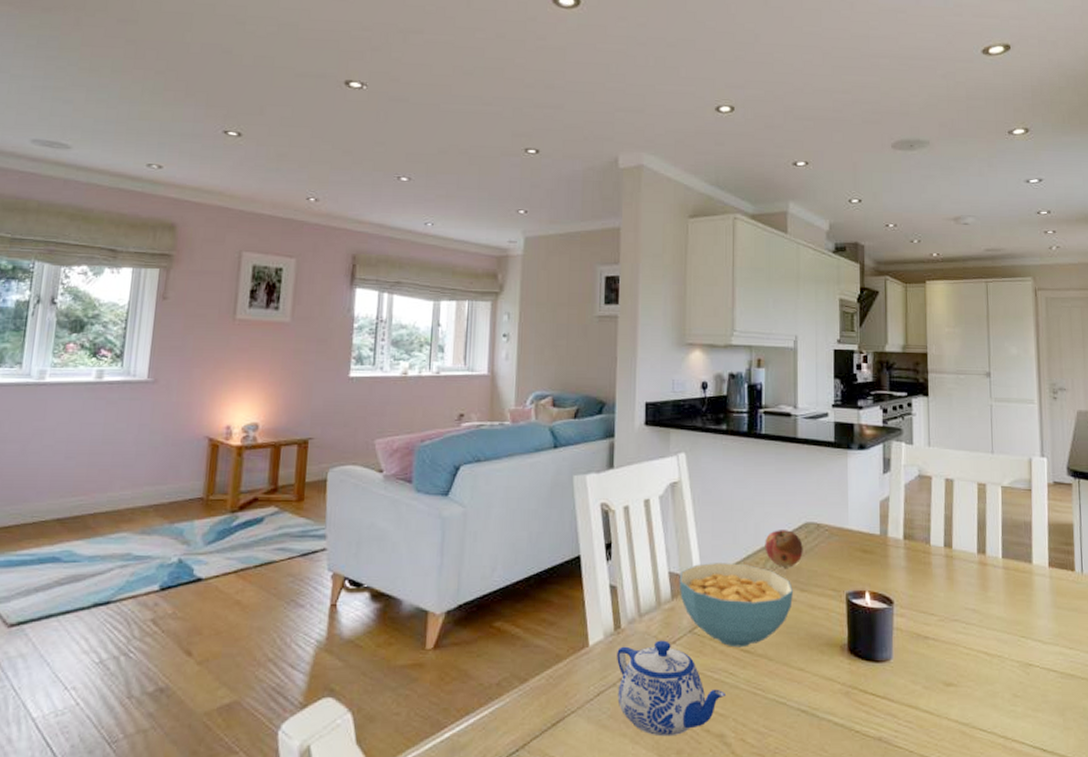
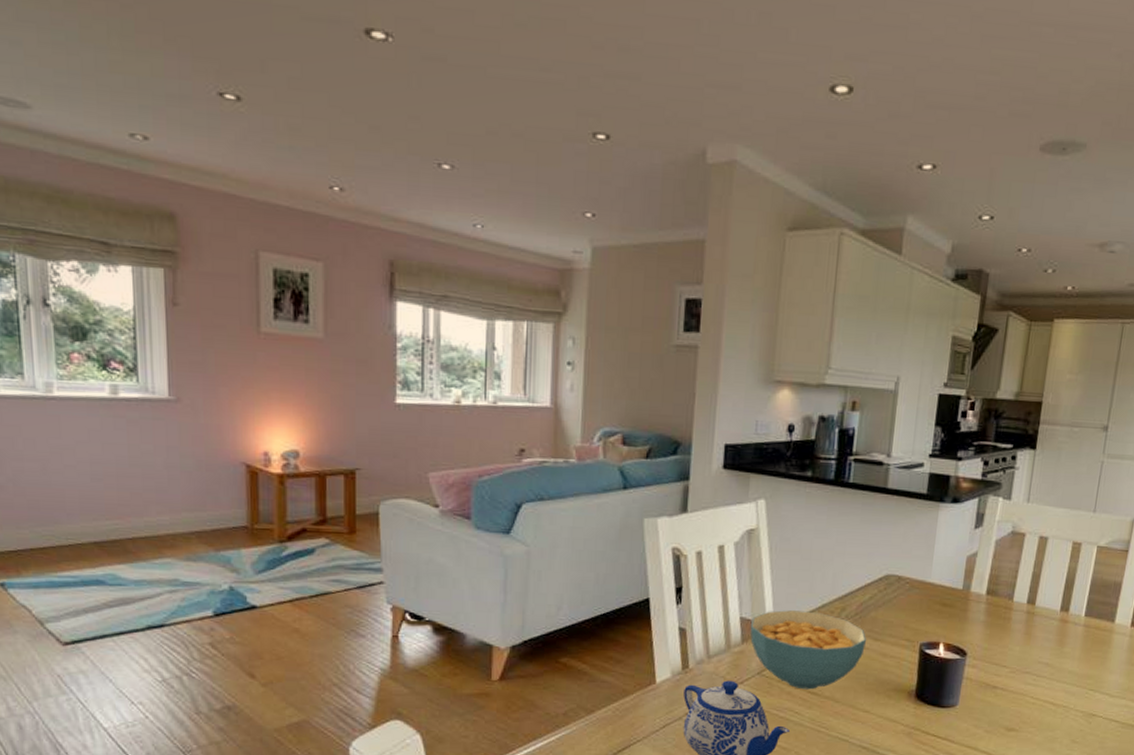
fruit: present [765,530,803,568] -> none [841,580,881,618]

